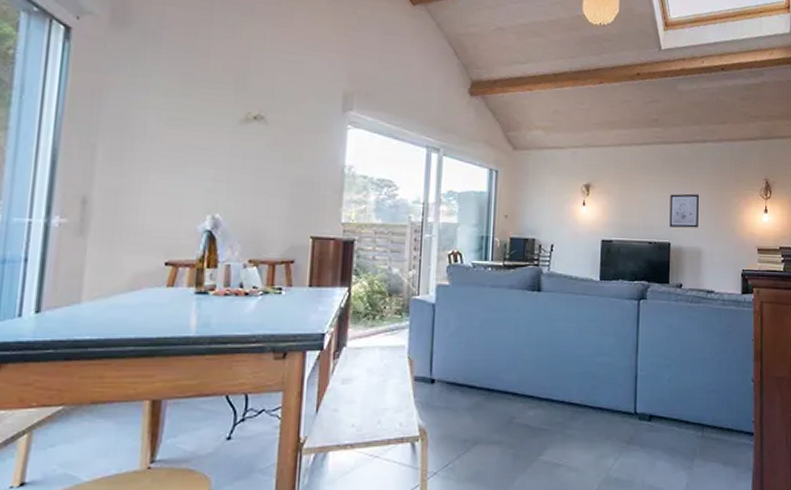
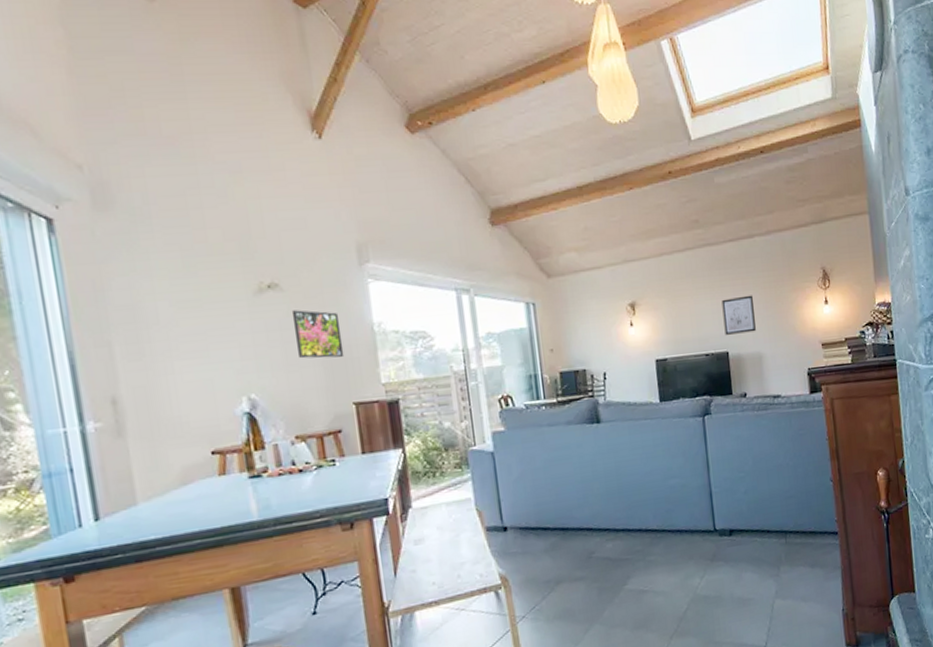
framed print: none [269,143,315,192] -> present [291,310,345,359]

